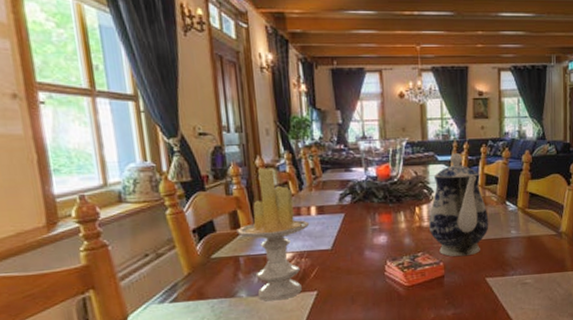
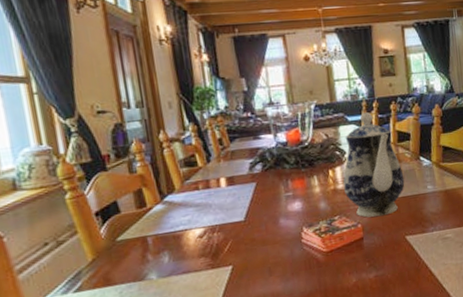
candle: present [236,168,310,301] -> none [143,141,220,281]

